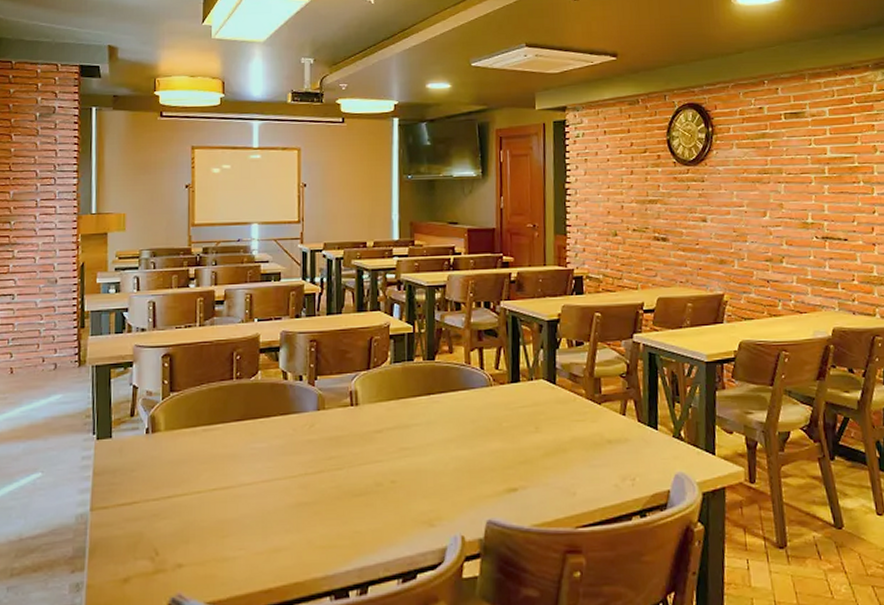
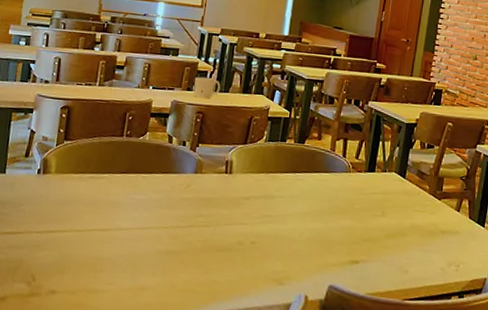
mug: none [302,299,332,325] -> present [193,76,221,99]

